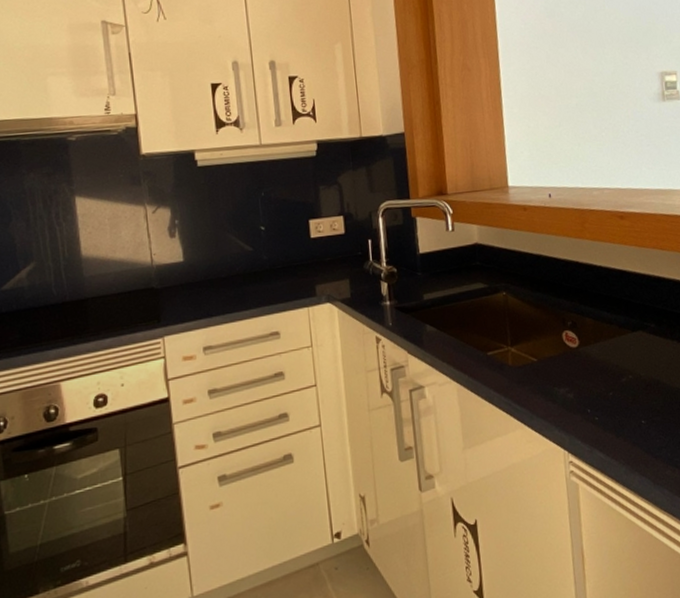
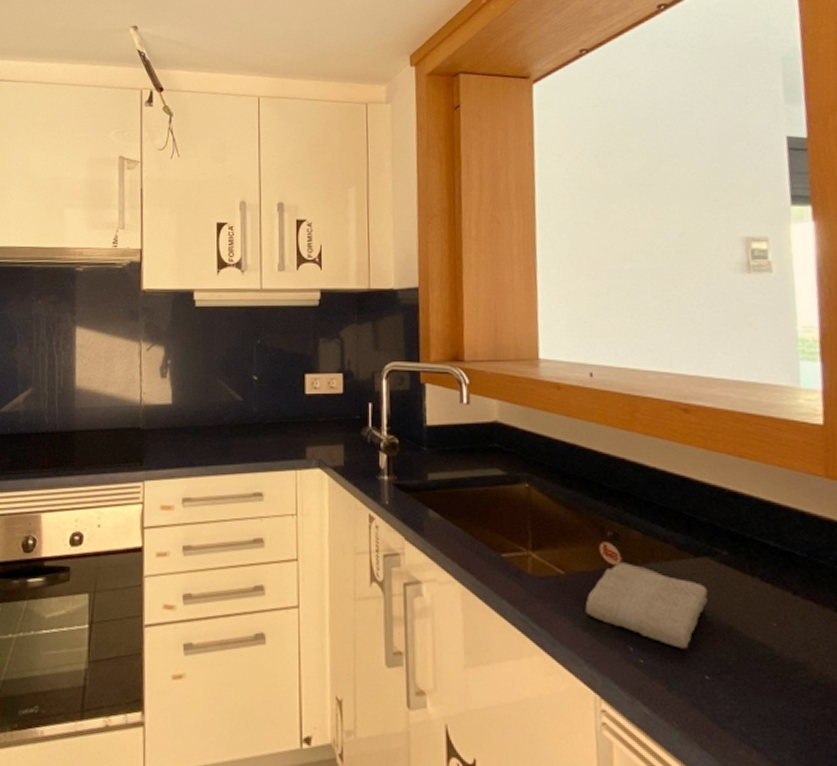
washcloth: none [553,344,642,404] -> present [585,562,708,649]

